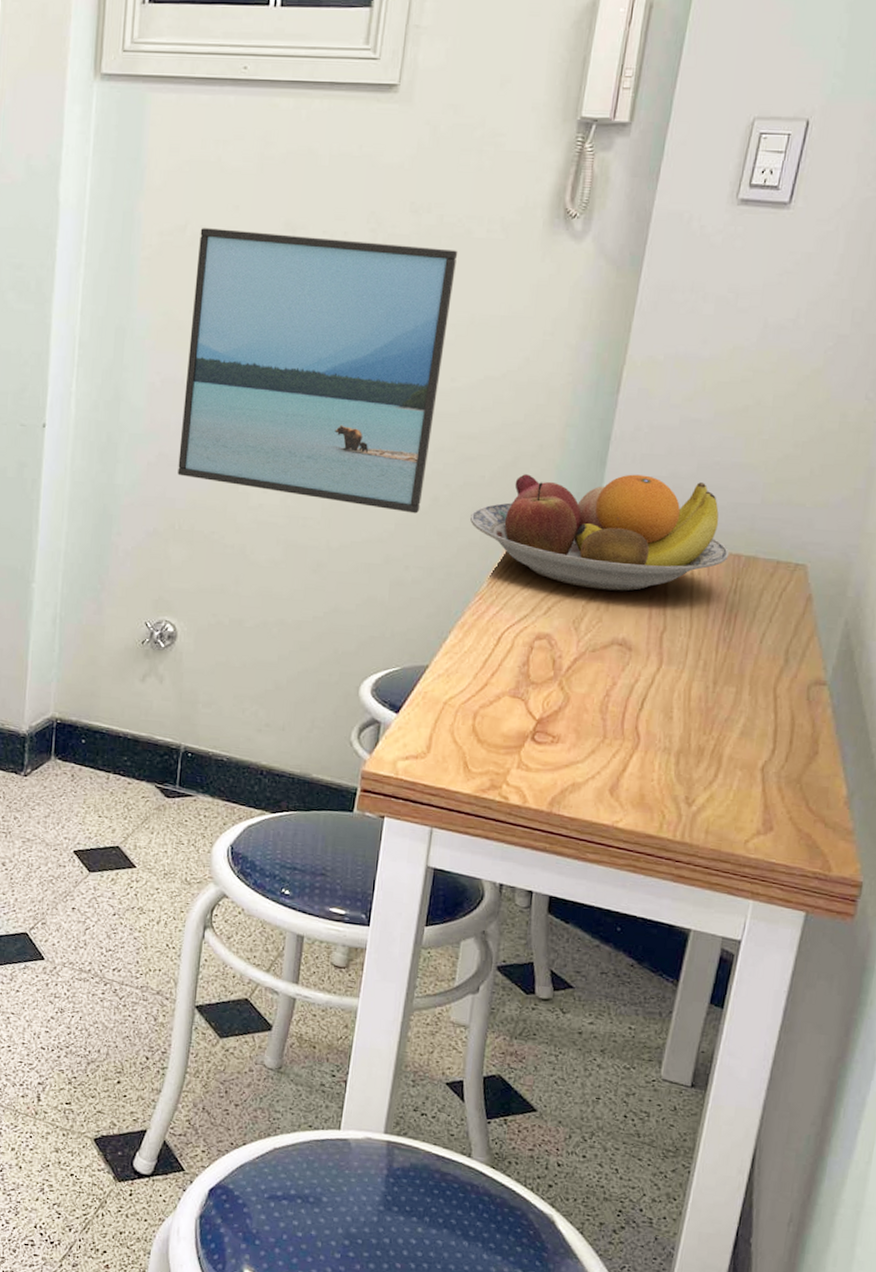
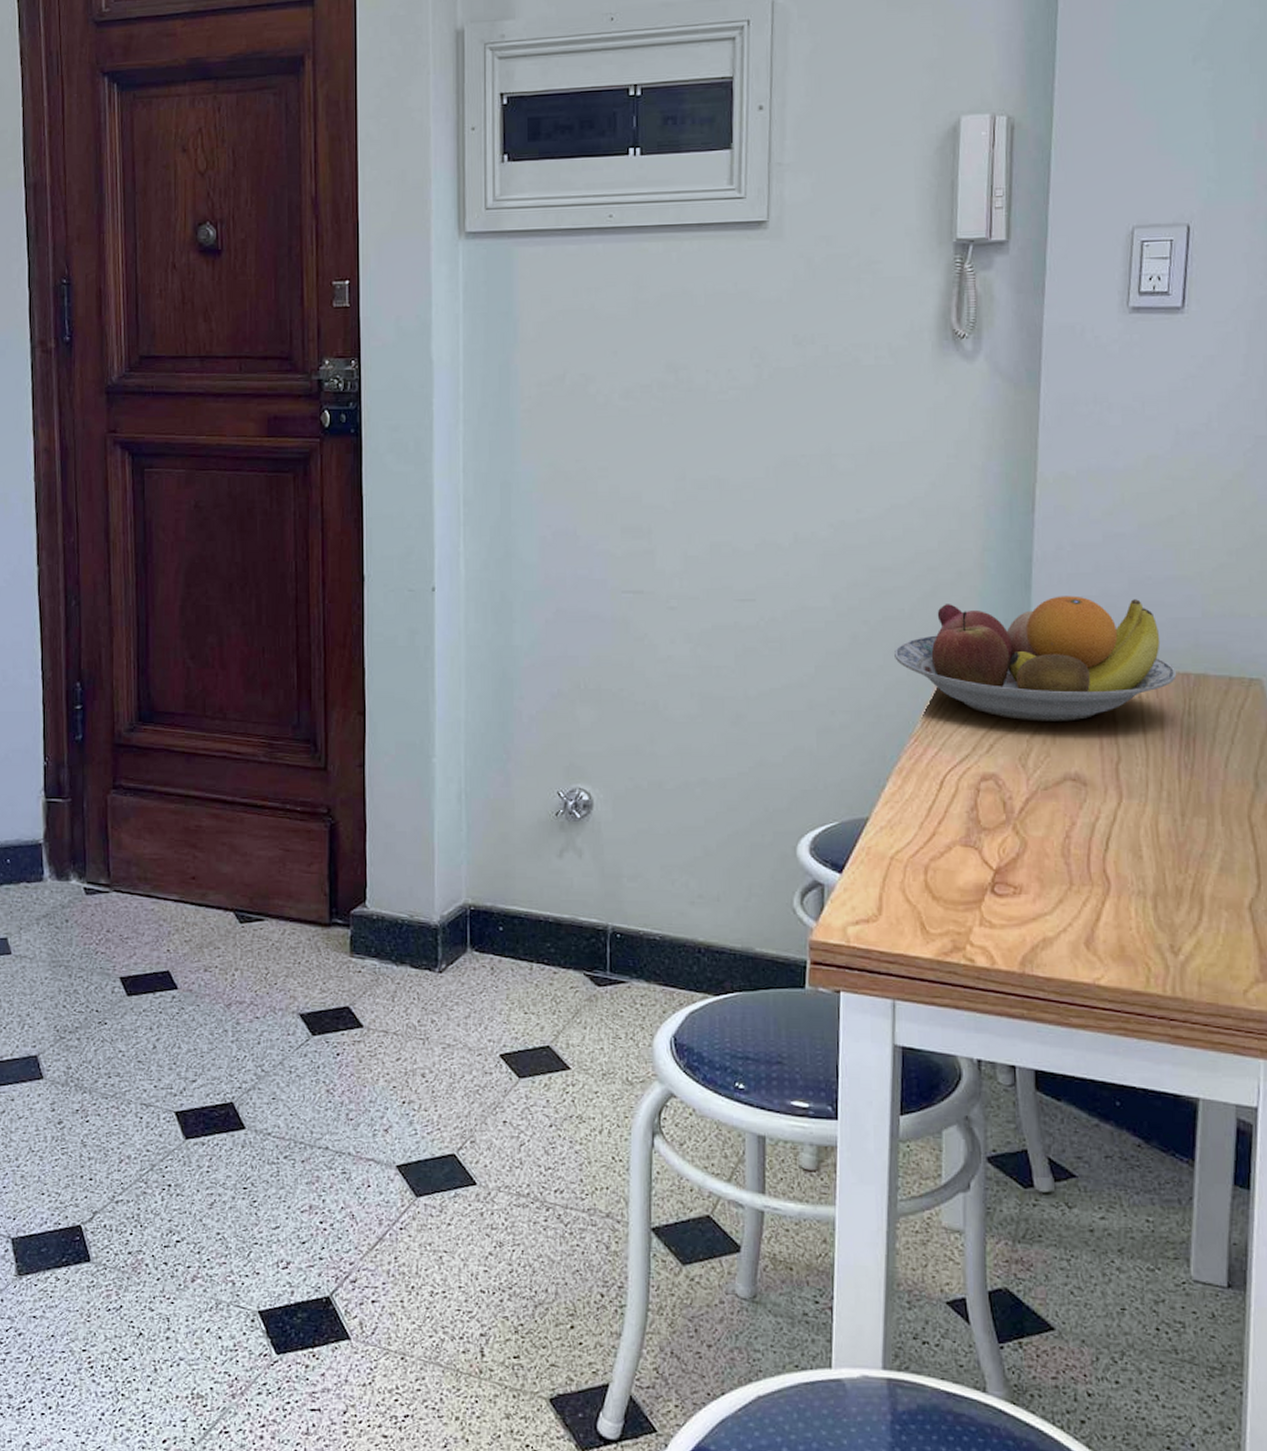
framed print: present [177,228,458,514] -> none [578,375,848,654]

